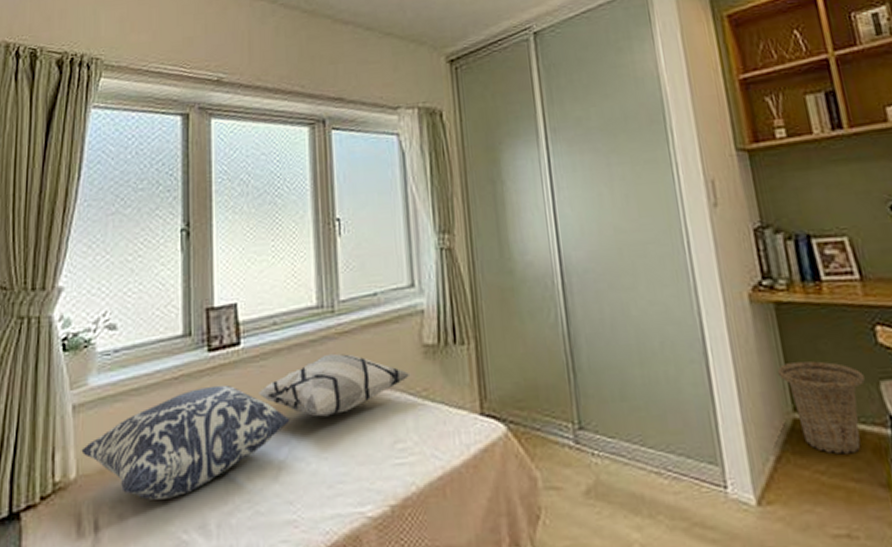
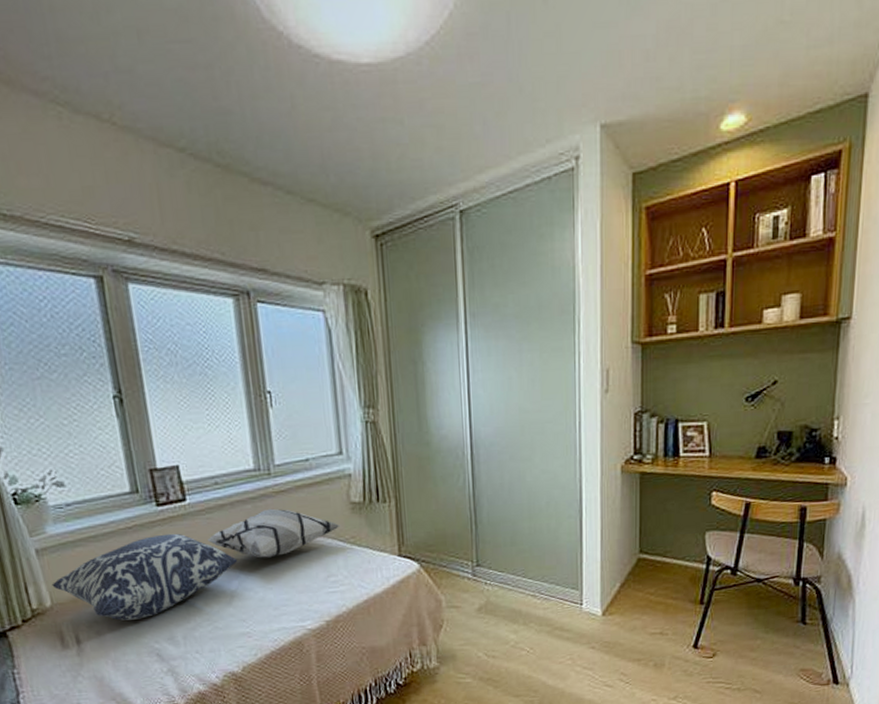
basket: present [777,361,865,455] -> none [633,517,695,582]

